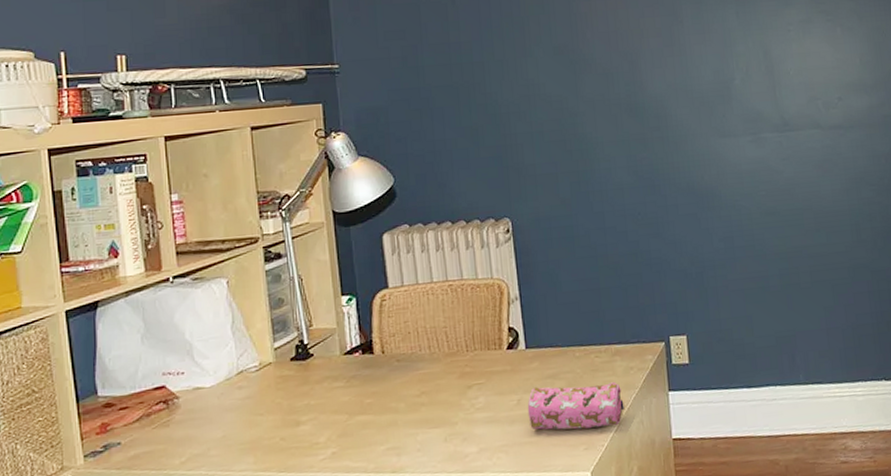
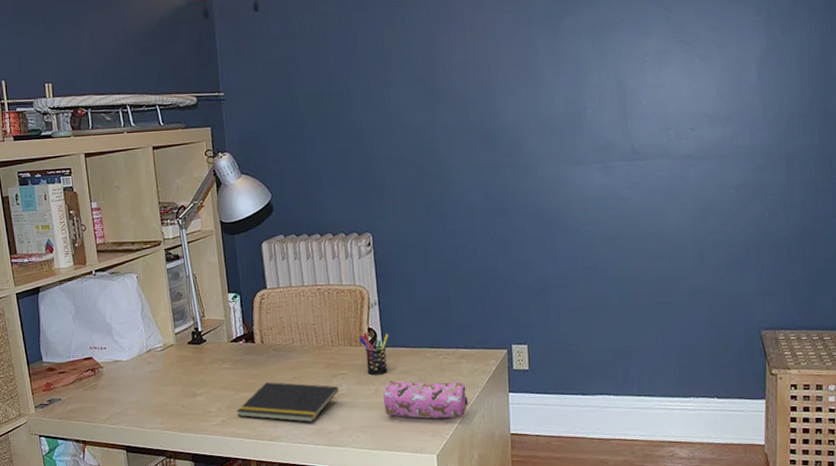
notepad: none [351,398,476,446] -> present [237,382,339,422]
pen holder: none [498,333,533,383] -> present [359,333,389,375]

